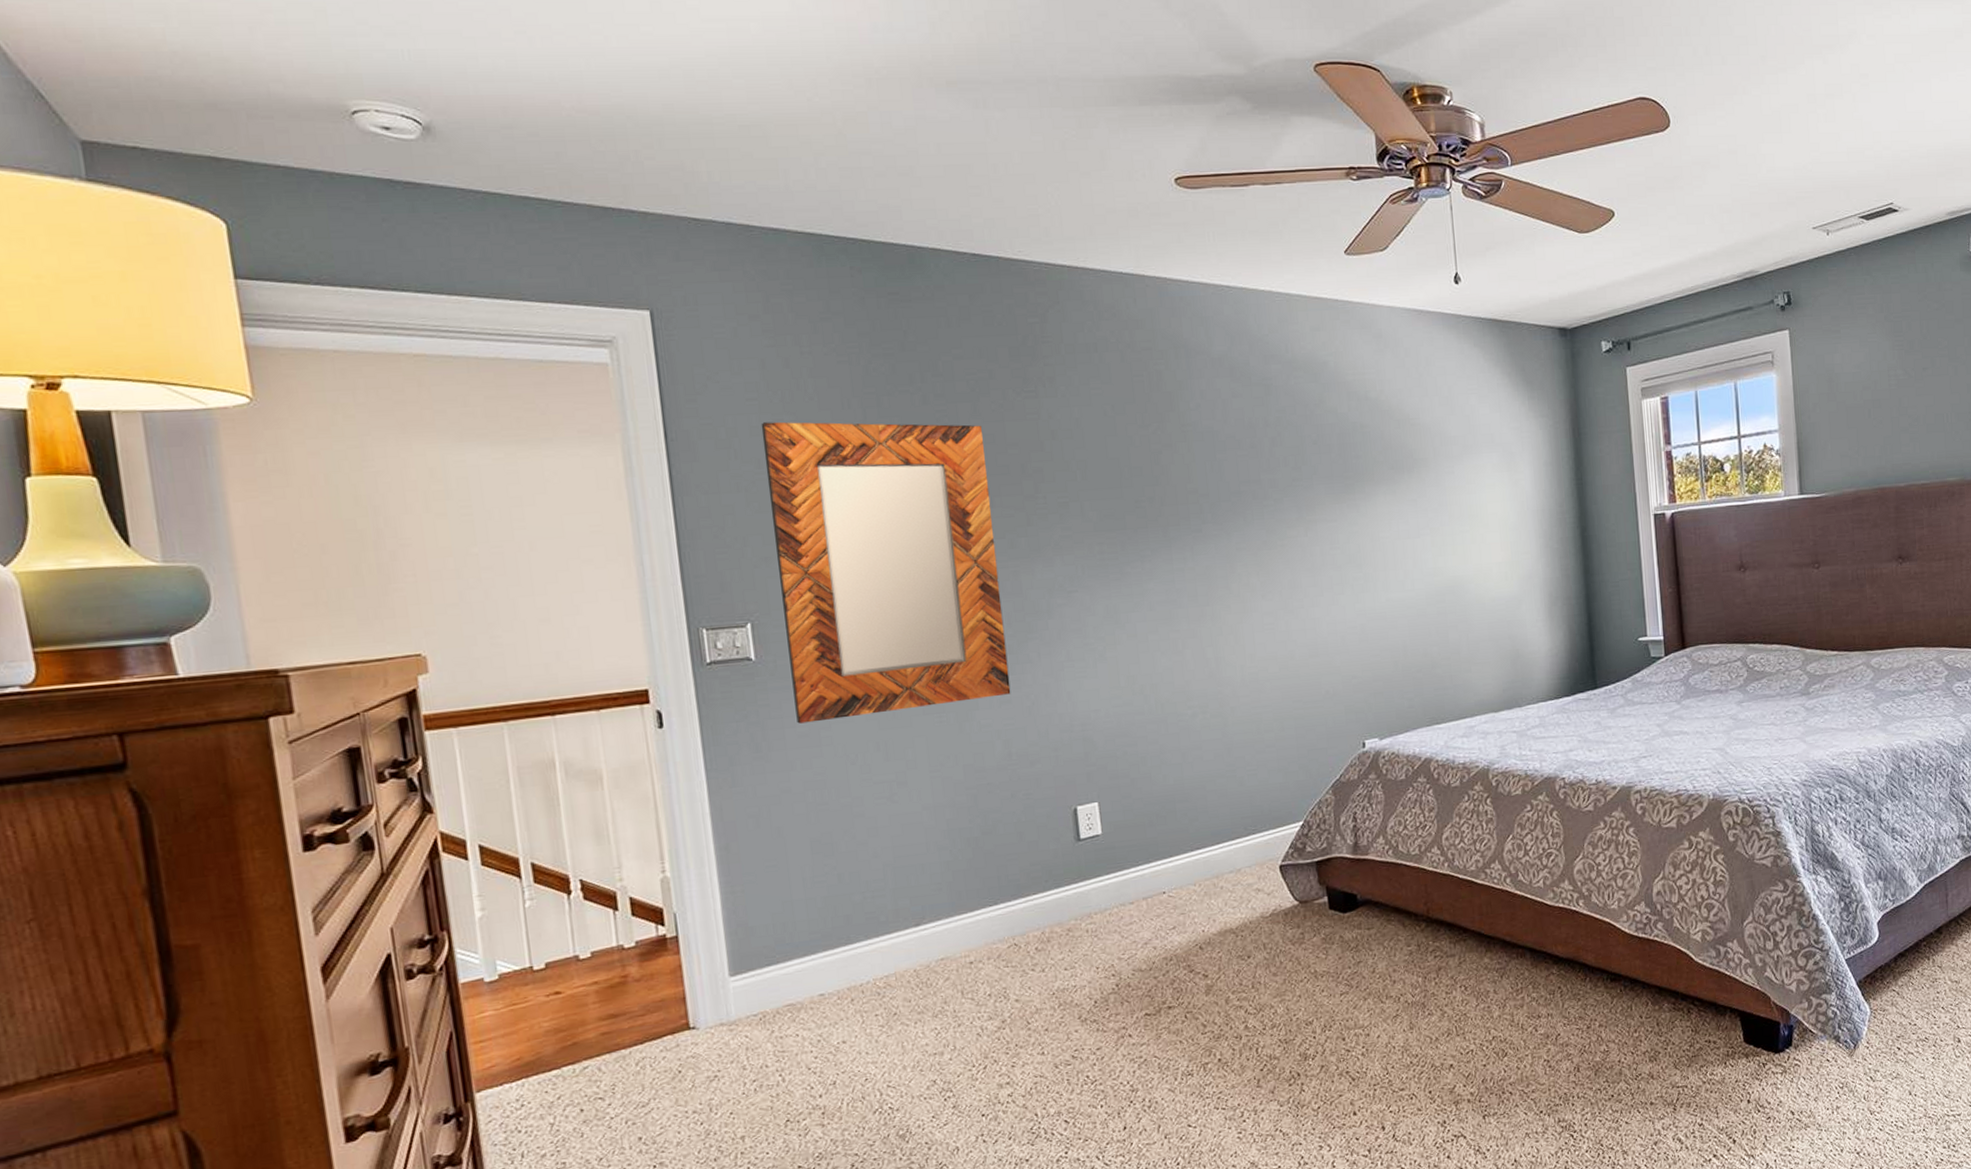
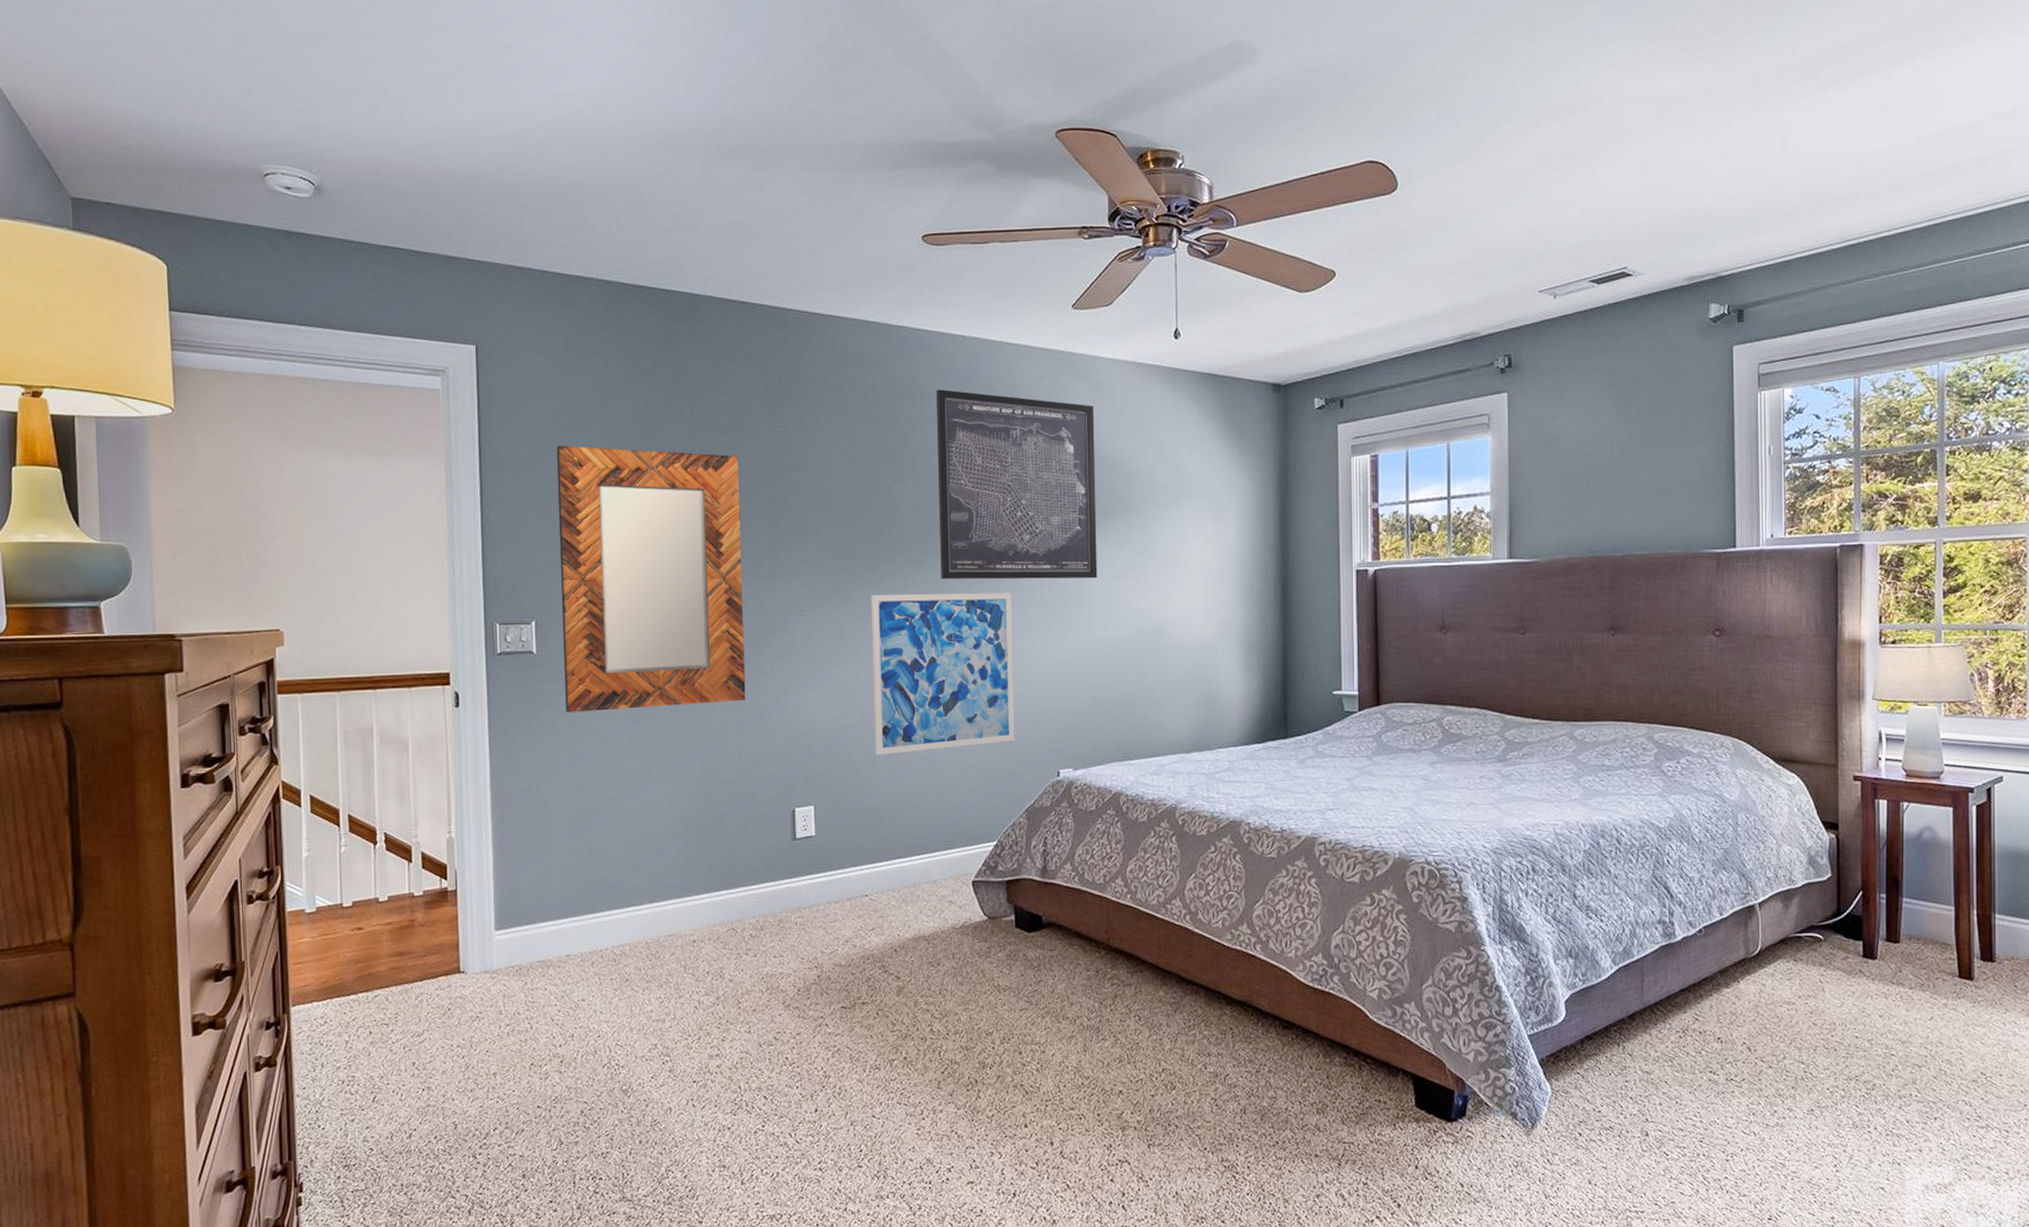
wall art: none [1146,558,1315,741] -> present [871,592,1015,755]
wall art: none [1202,344,1391,549] -> present [935,389,1098,580]

